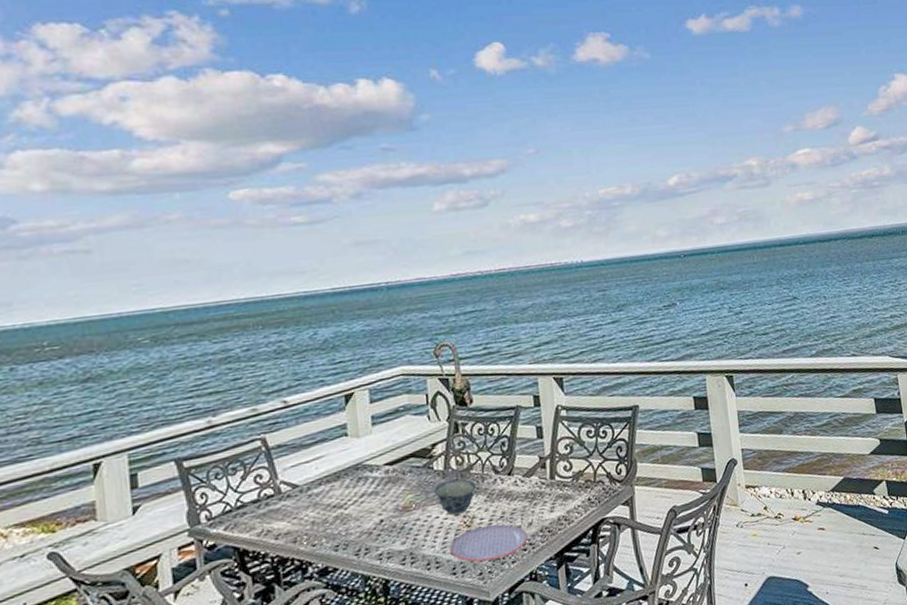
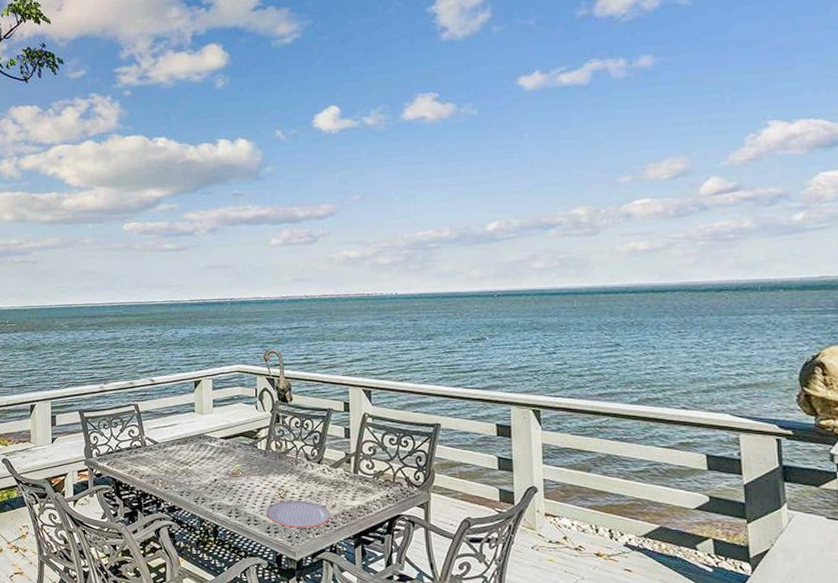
bowl: present [433,479,477,515] -> none [256,458,291,487]

